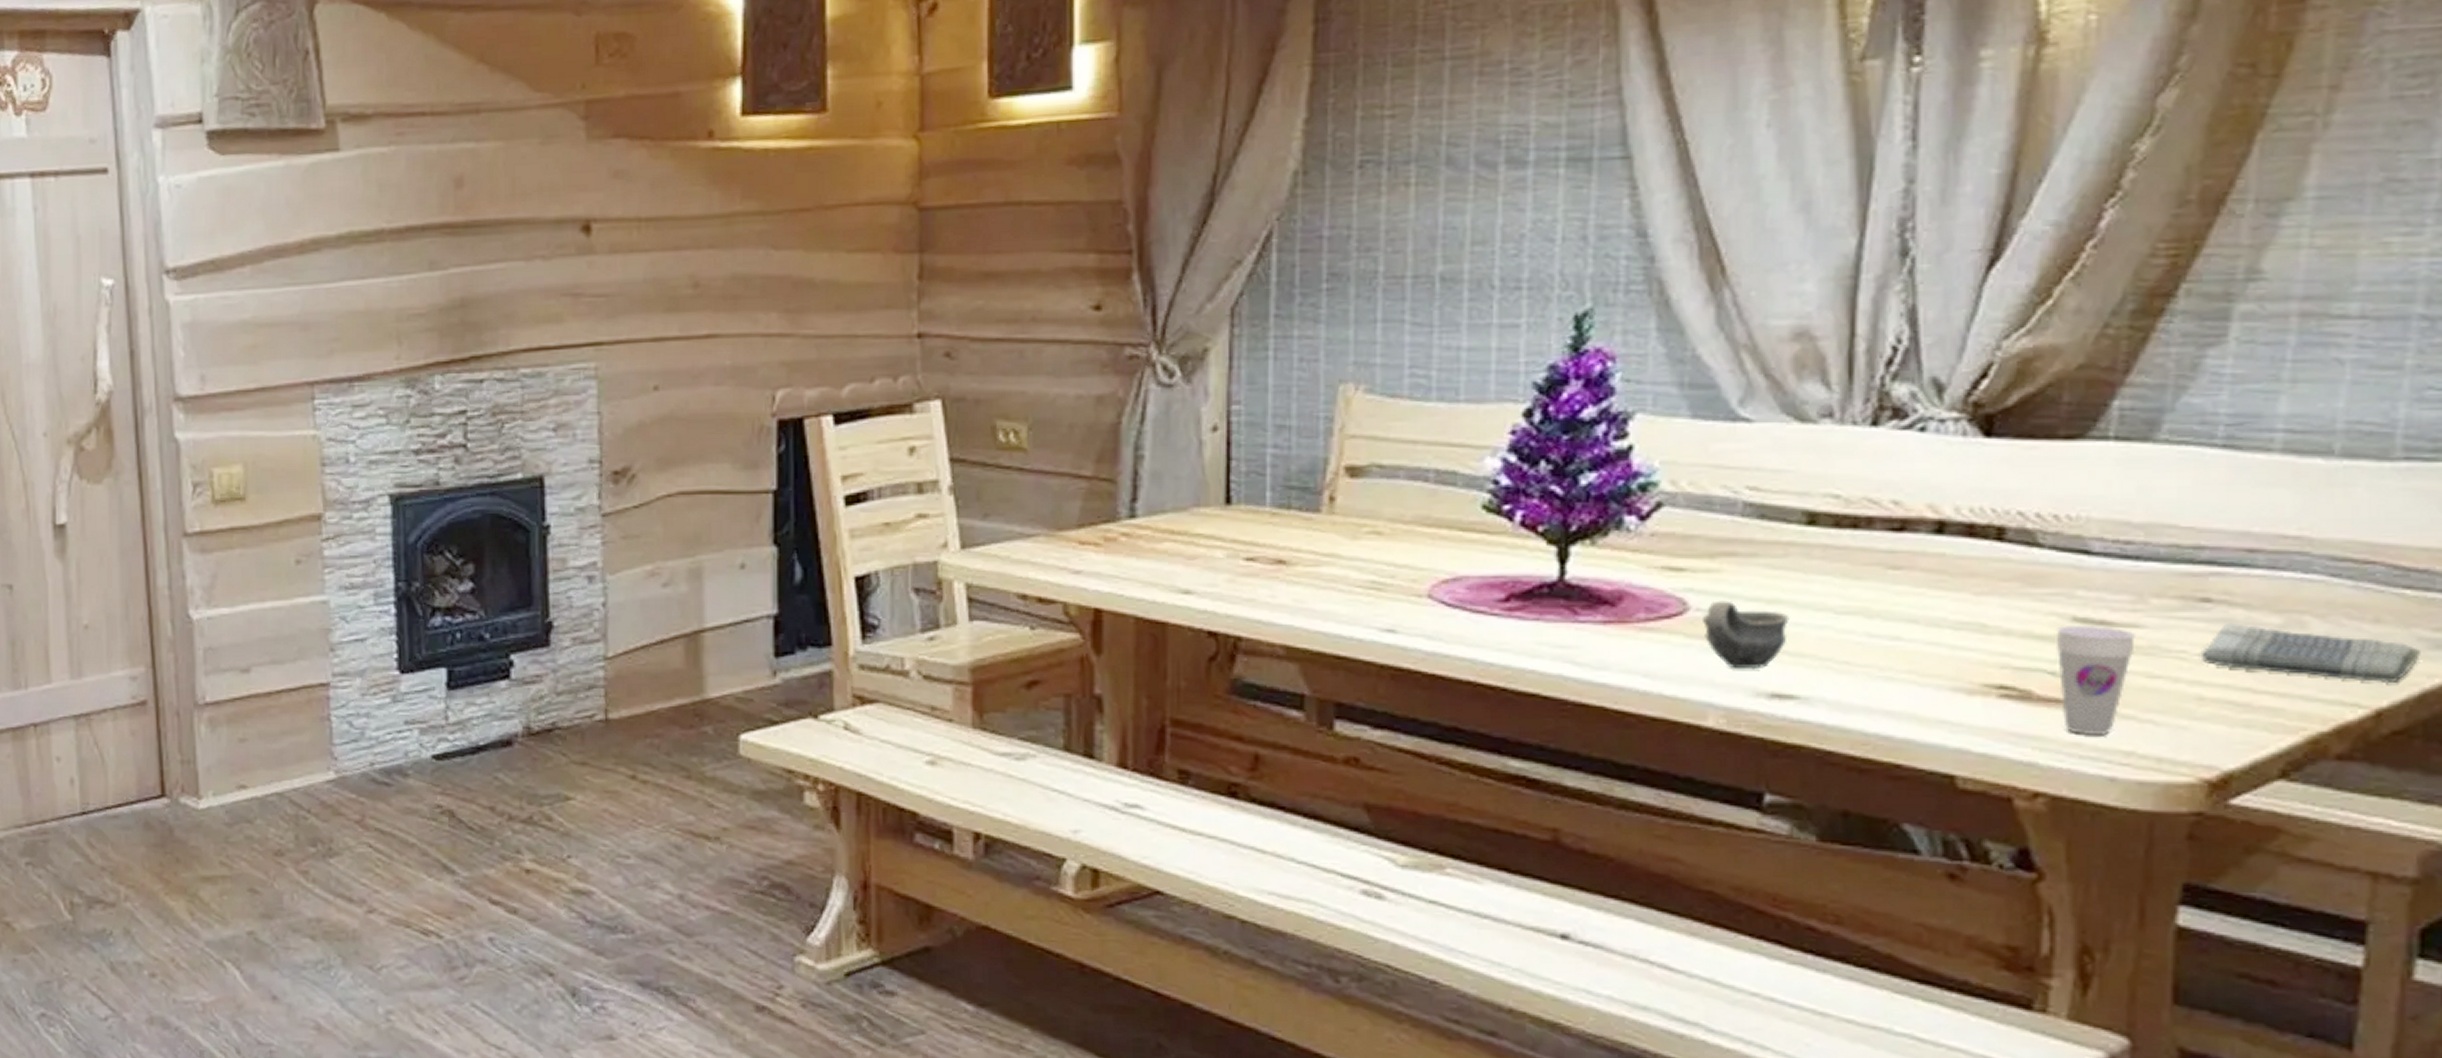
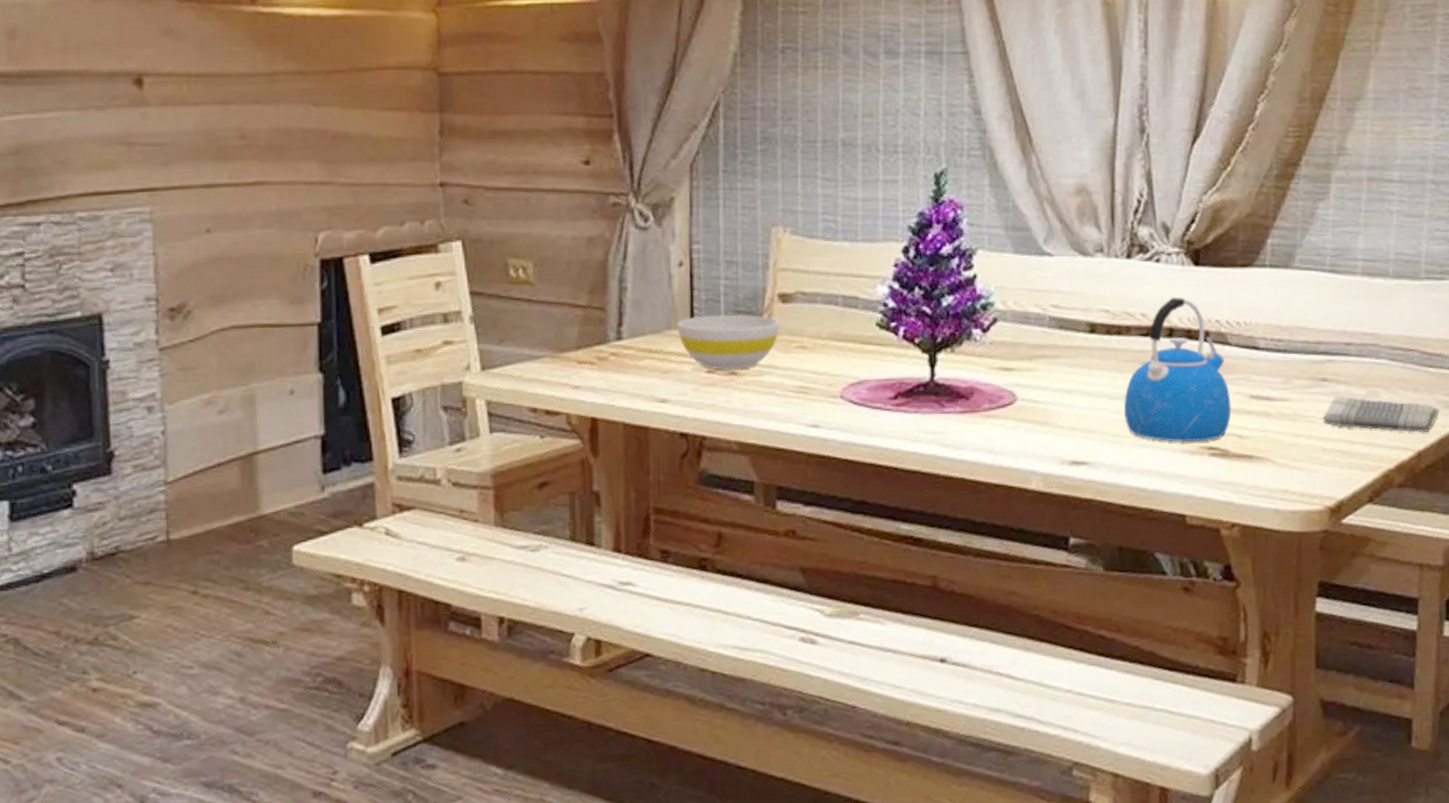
bowl: none [1207,490,1348,557] -> present [676,314,781,370]
cup: present [1701,600,1790,670] -> none [1025,392,1081,444]
kettle: none [1858,479,2040,678] -> present [1123,296,1232,443]
cup: present [2055,624,2135,735] -> none [1240,400,1286,479]

